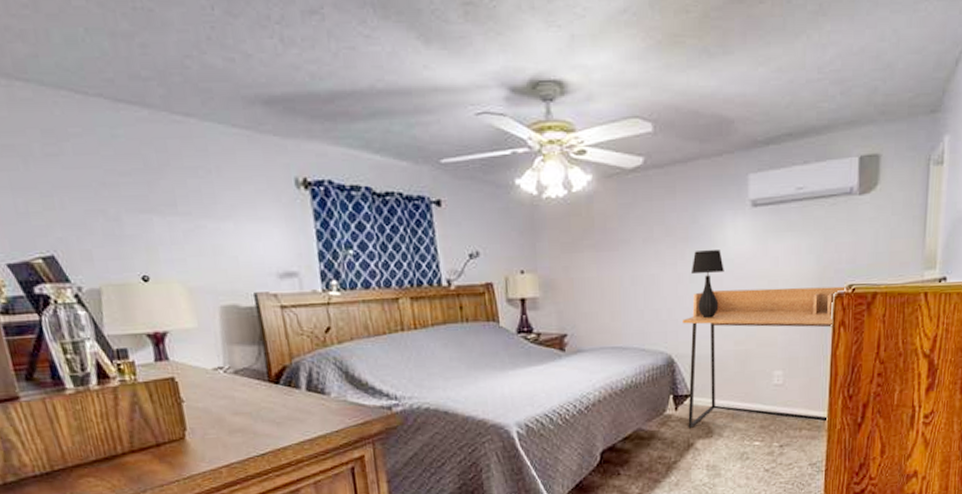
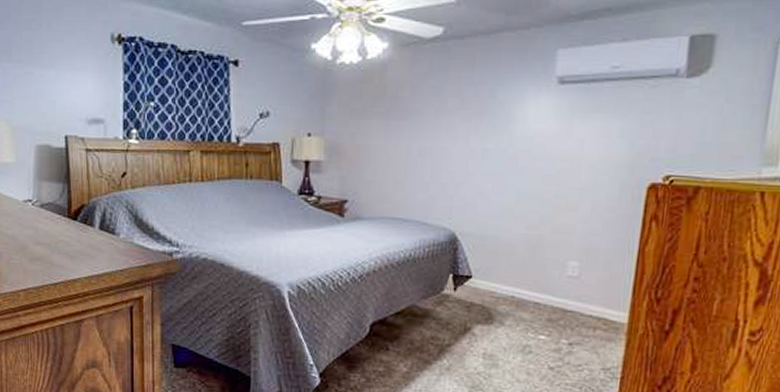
desk: present [682,286,847,428] -> none [466,169,664,324]
table lamp: present [690,250,724,319] -> none [483,126,522,198]

